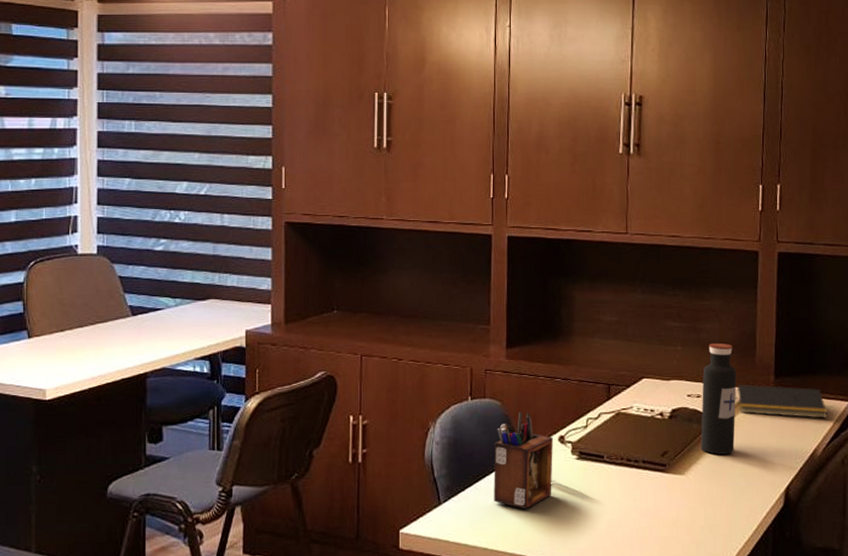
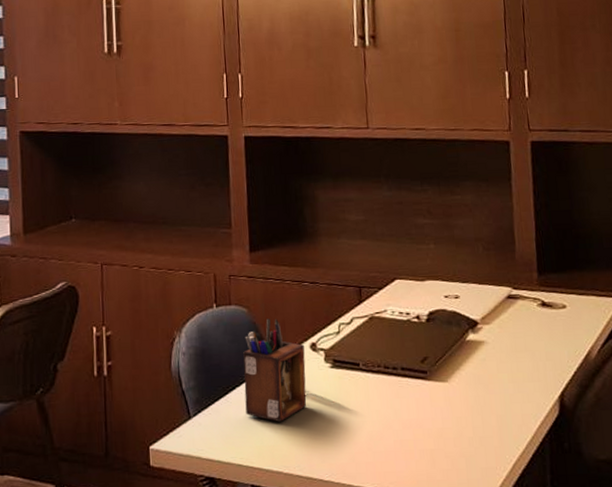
water bottle: present [700,343,737,454] -> none [459,240,500,359]
notepad: present [735,384,828,418] -> none [496,282,600,318]

